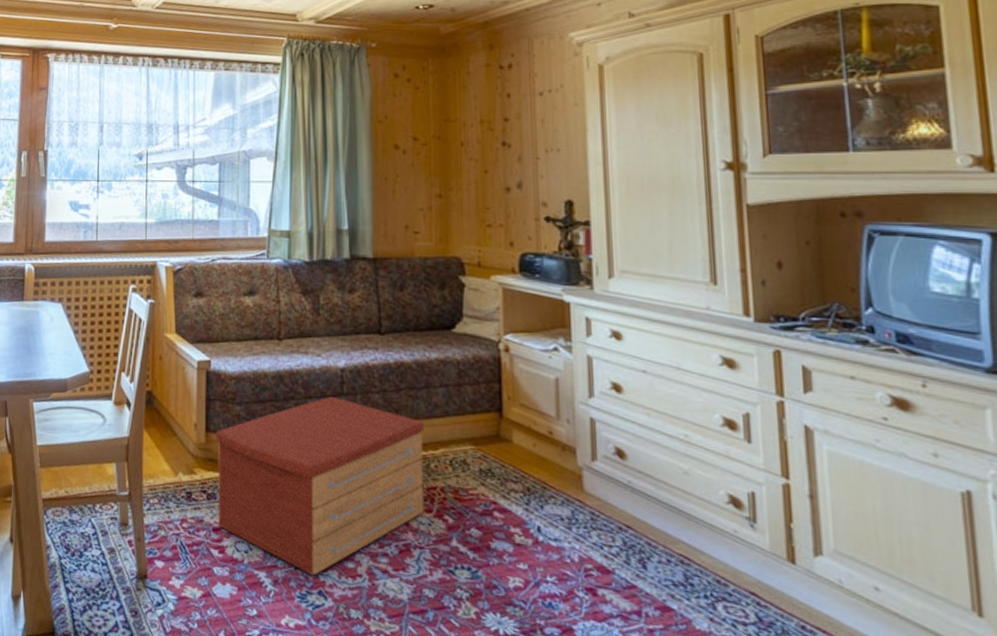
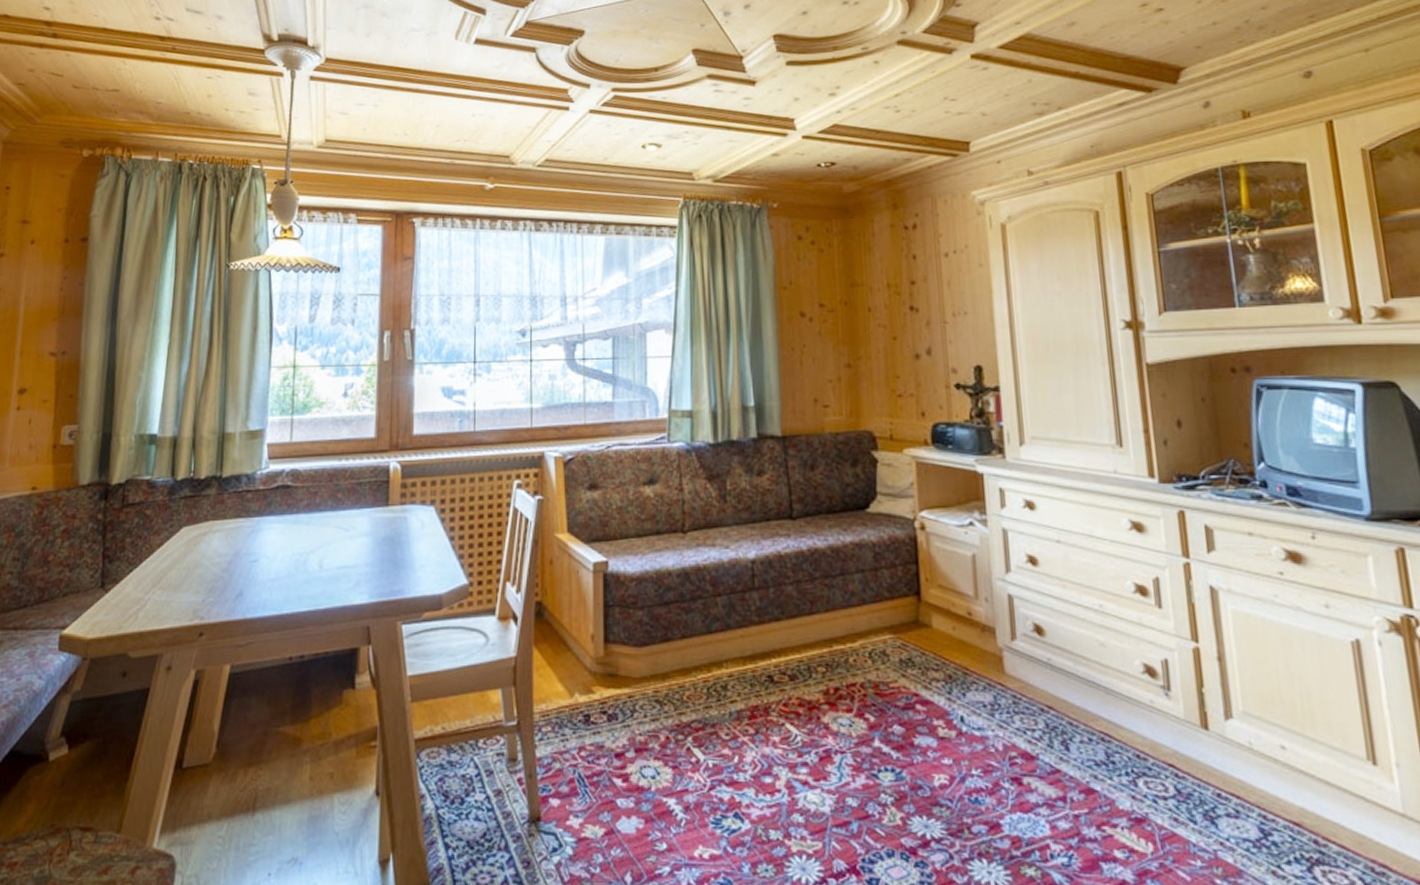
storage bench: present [216,396,425,576] -> none [616,591,845,796]

